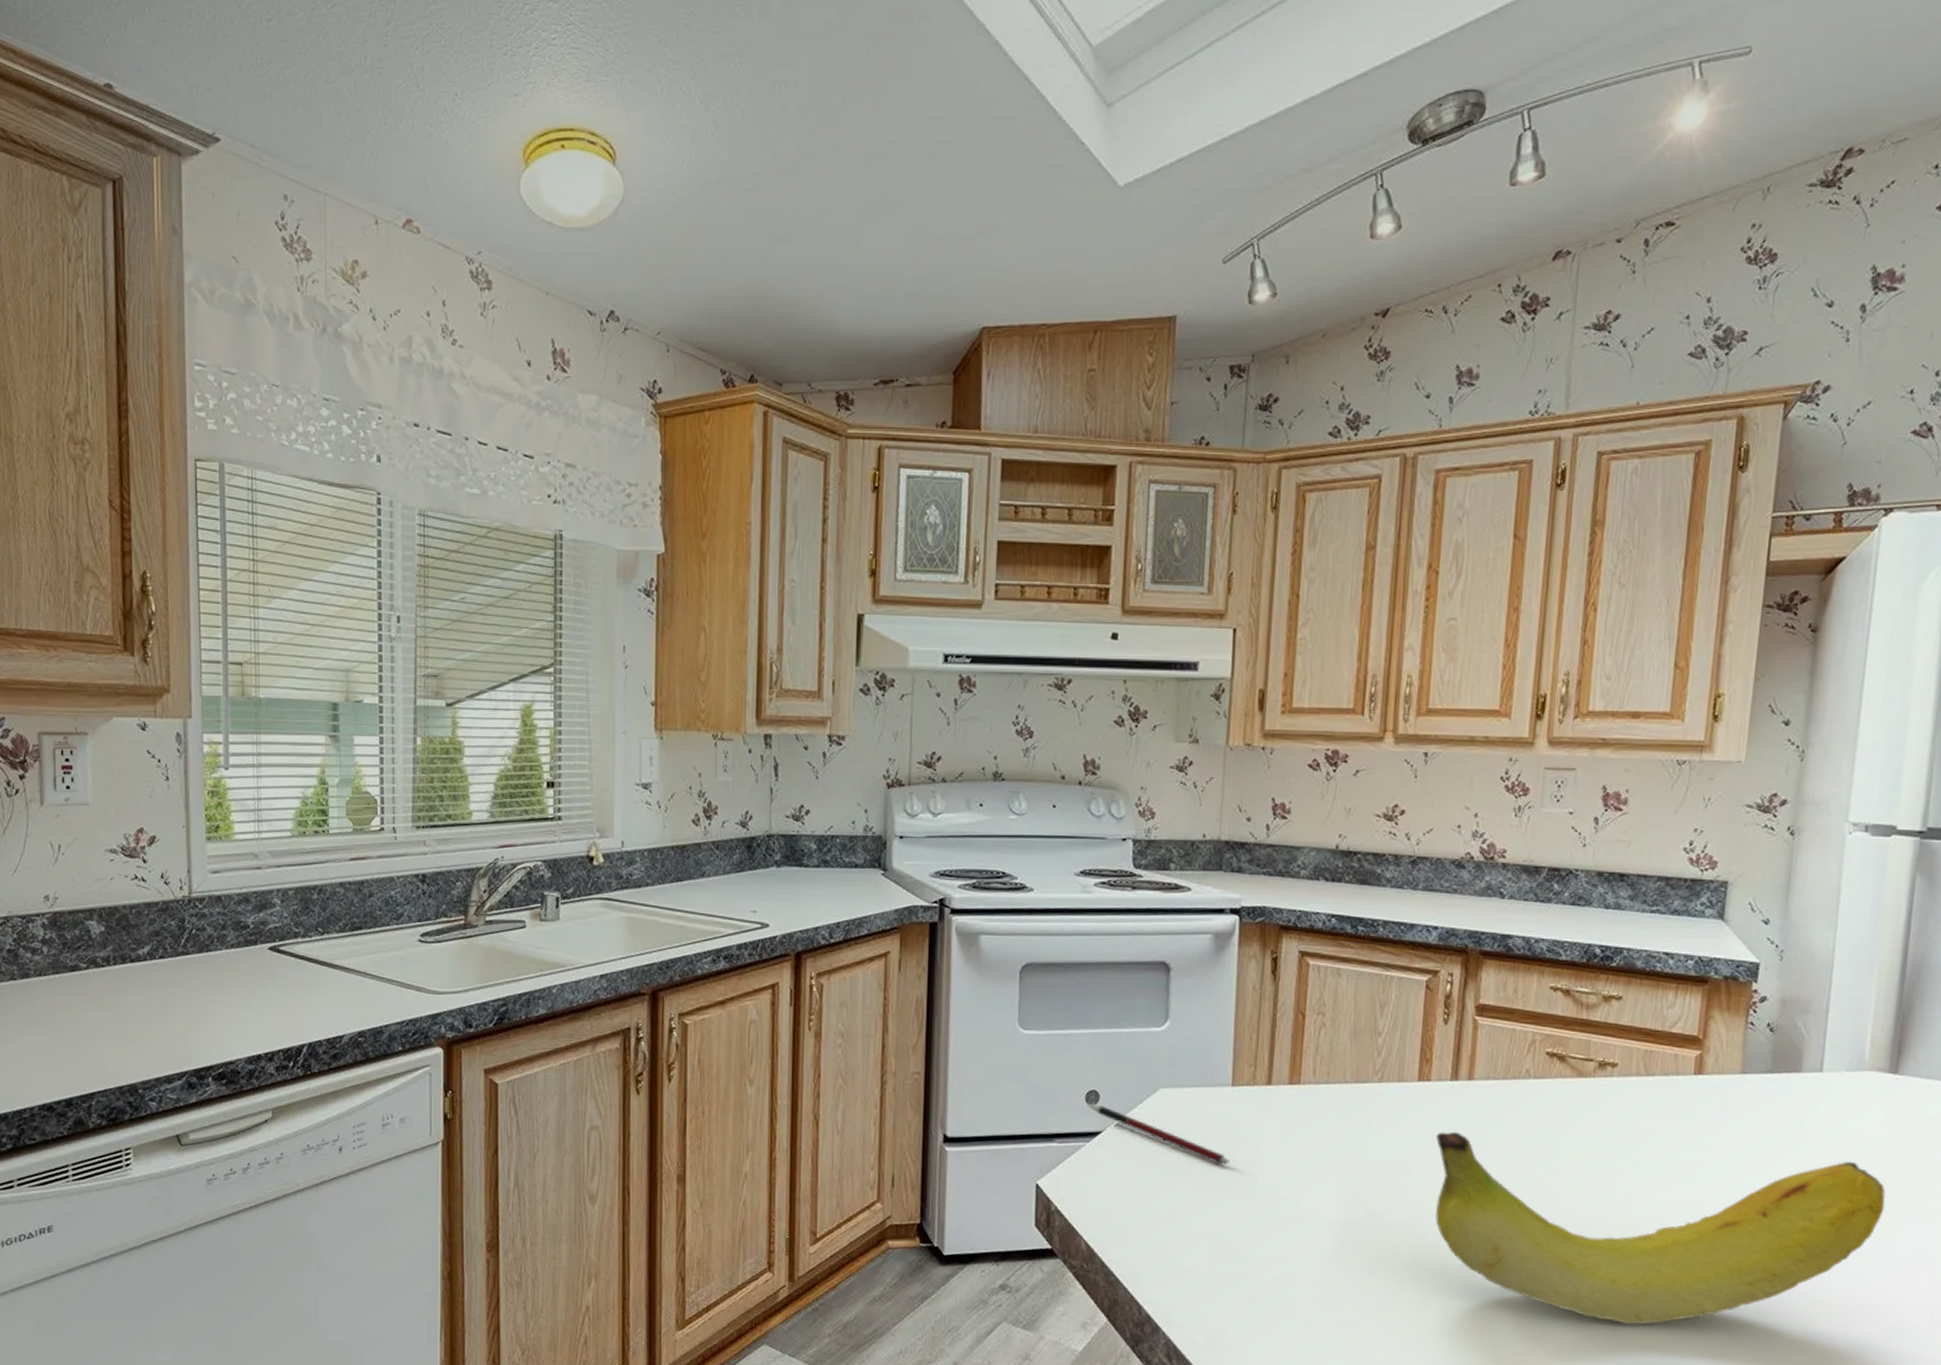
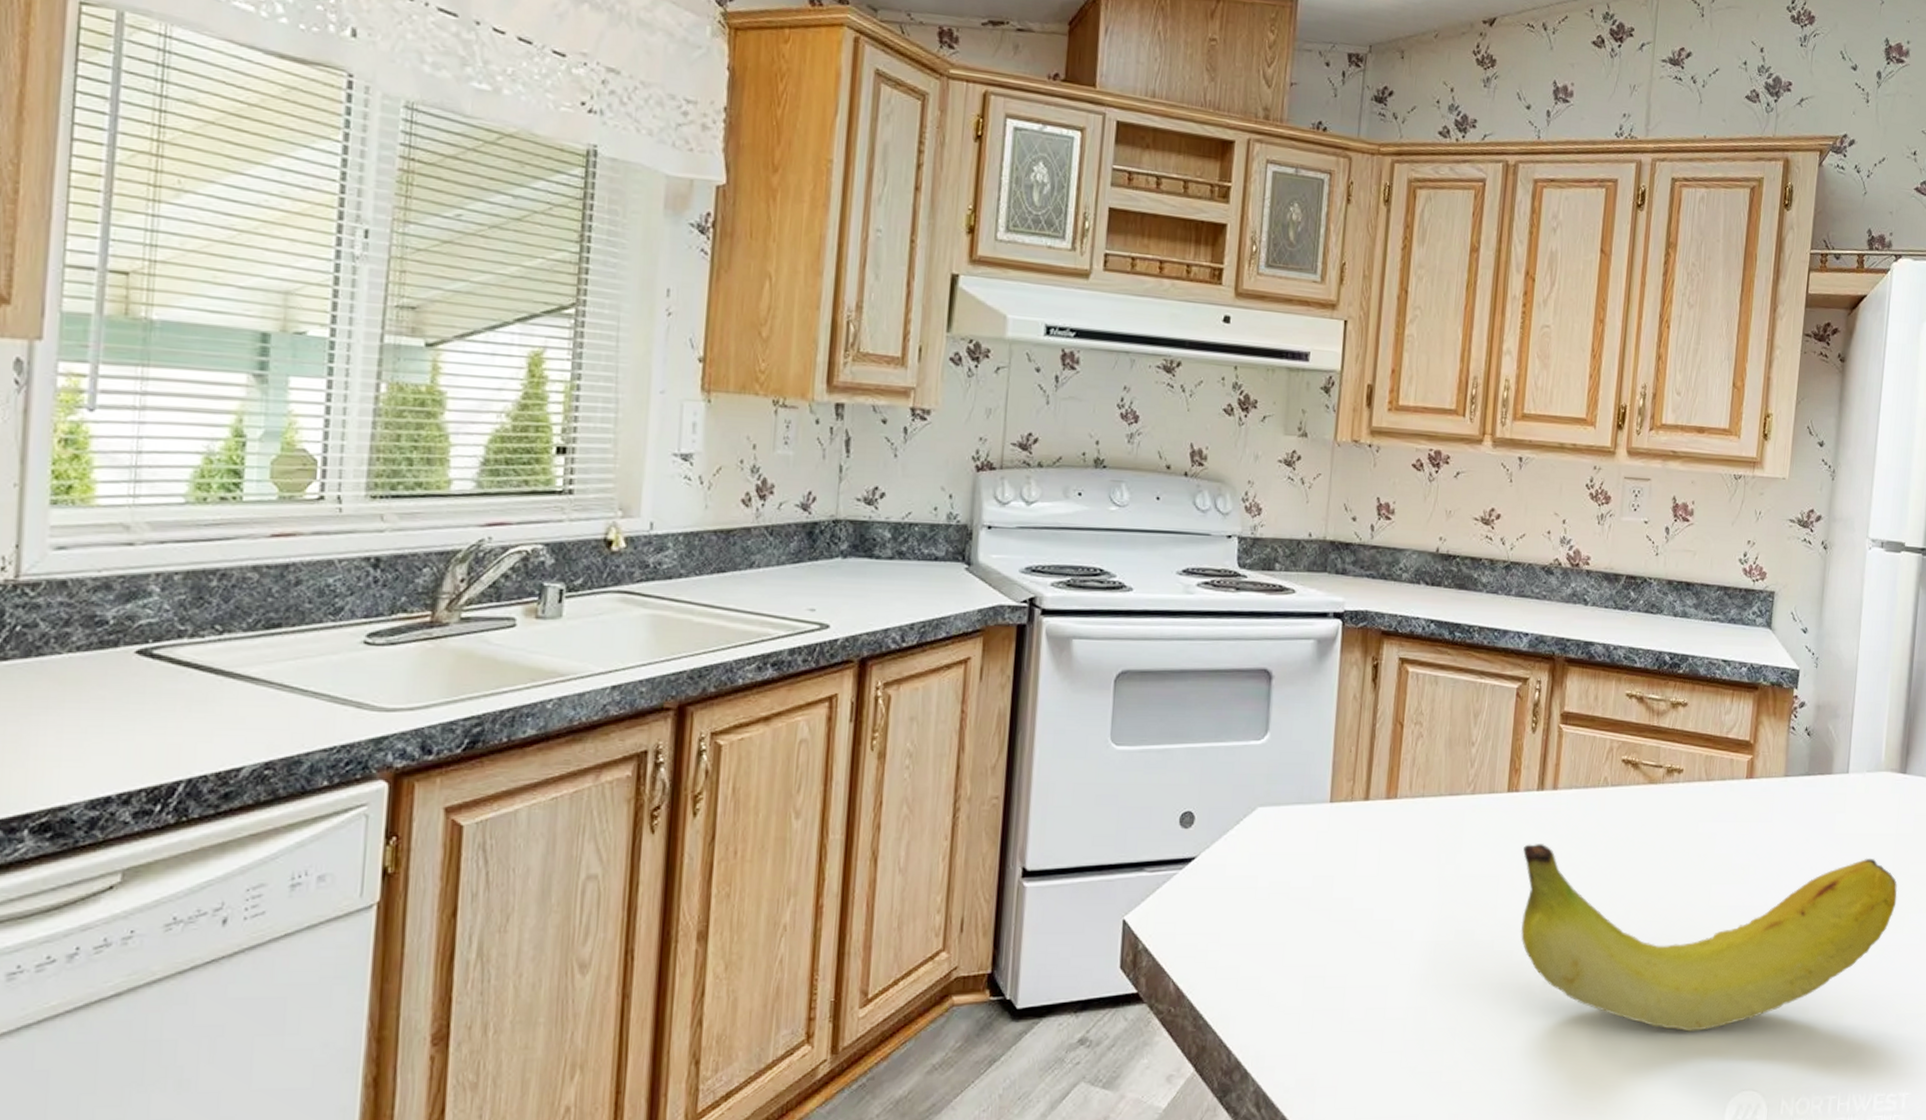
pen: present [1086,1103,1230,1164] -> none [1180,825,1326,888]

